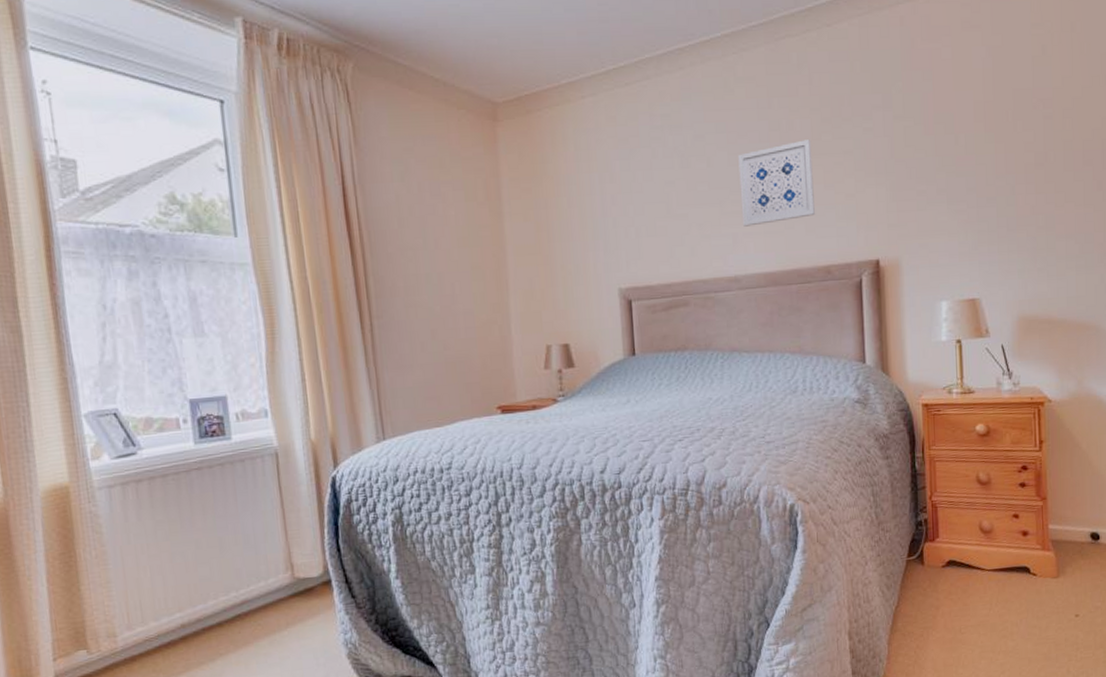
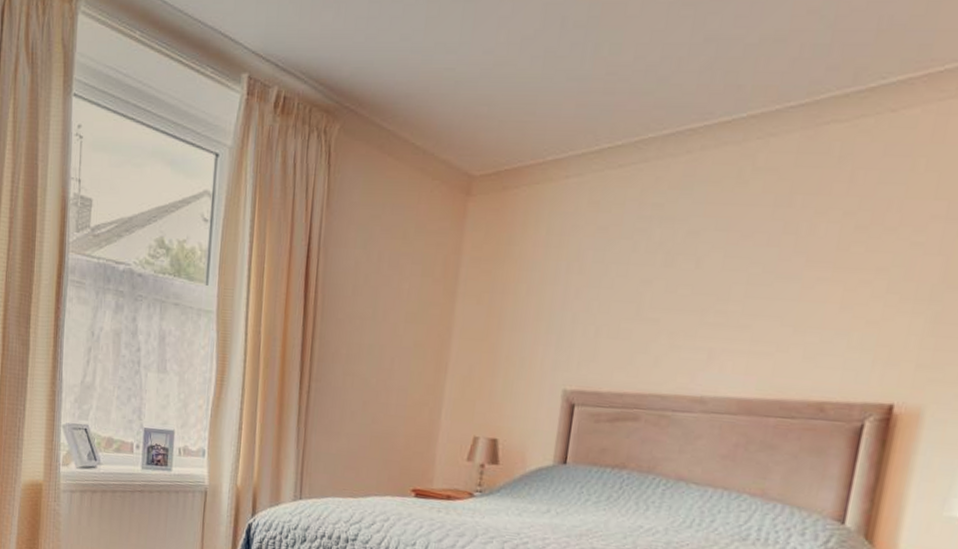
wall art: present [738,139,815,227] -> none [724,248,836,343]

